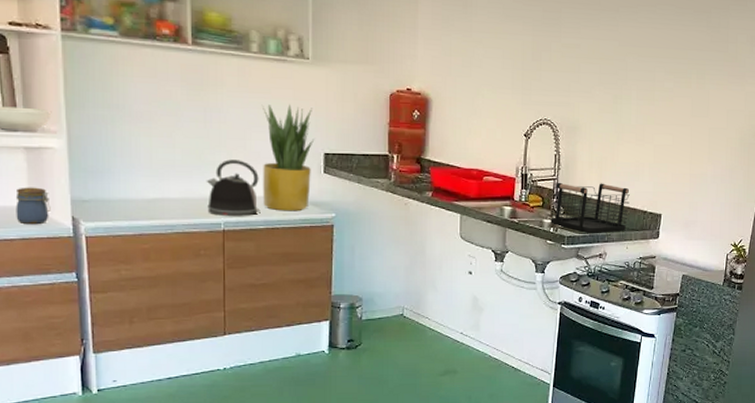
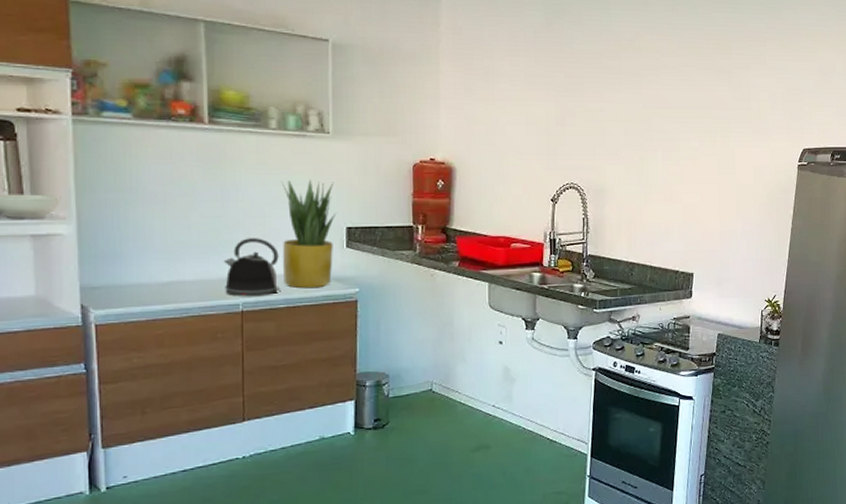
jar: present [15,187,51,224] -> none [20,276,58,314]
dish rack: present [550,182,630,233] -> none [581,245,661,296]

